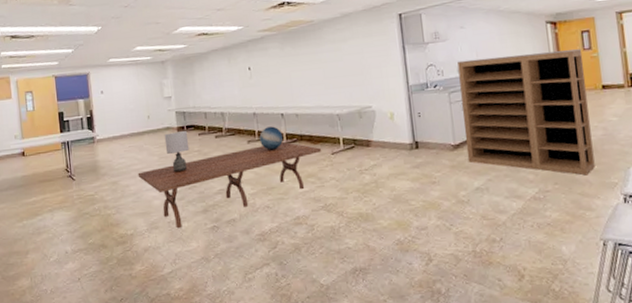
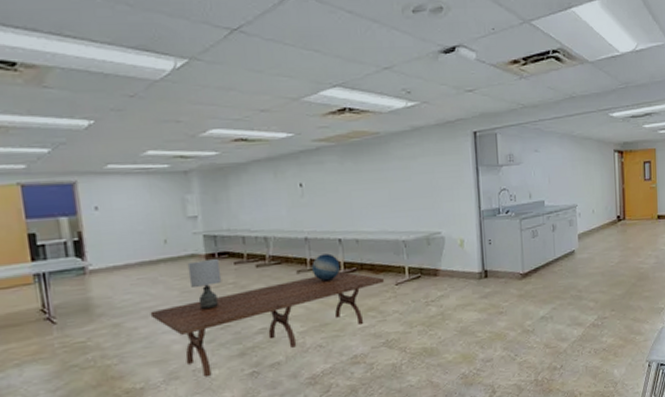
shelving unit: present [457,49,595,176] -> none [530,179,647,302]

